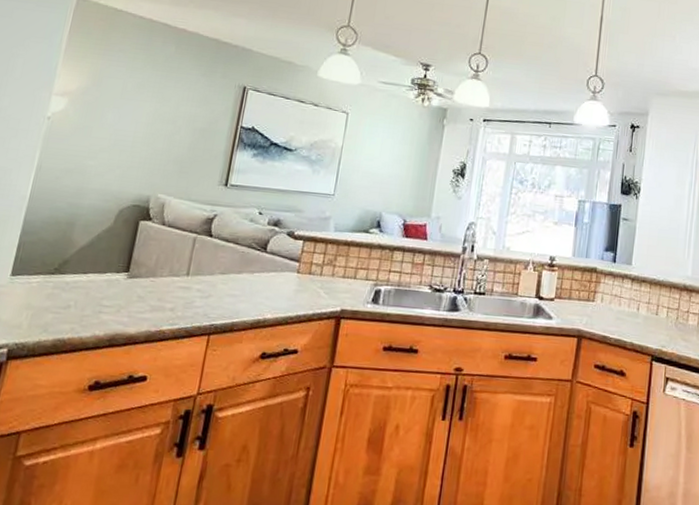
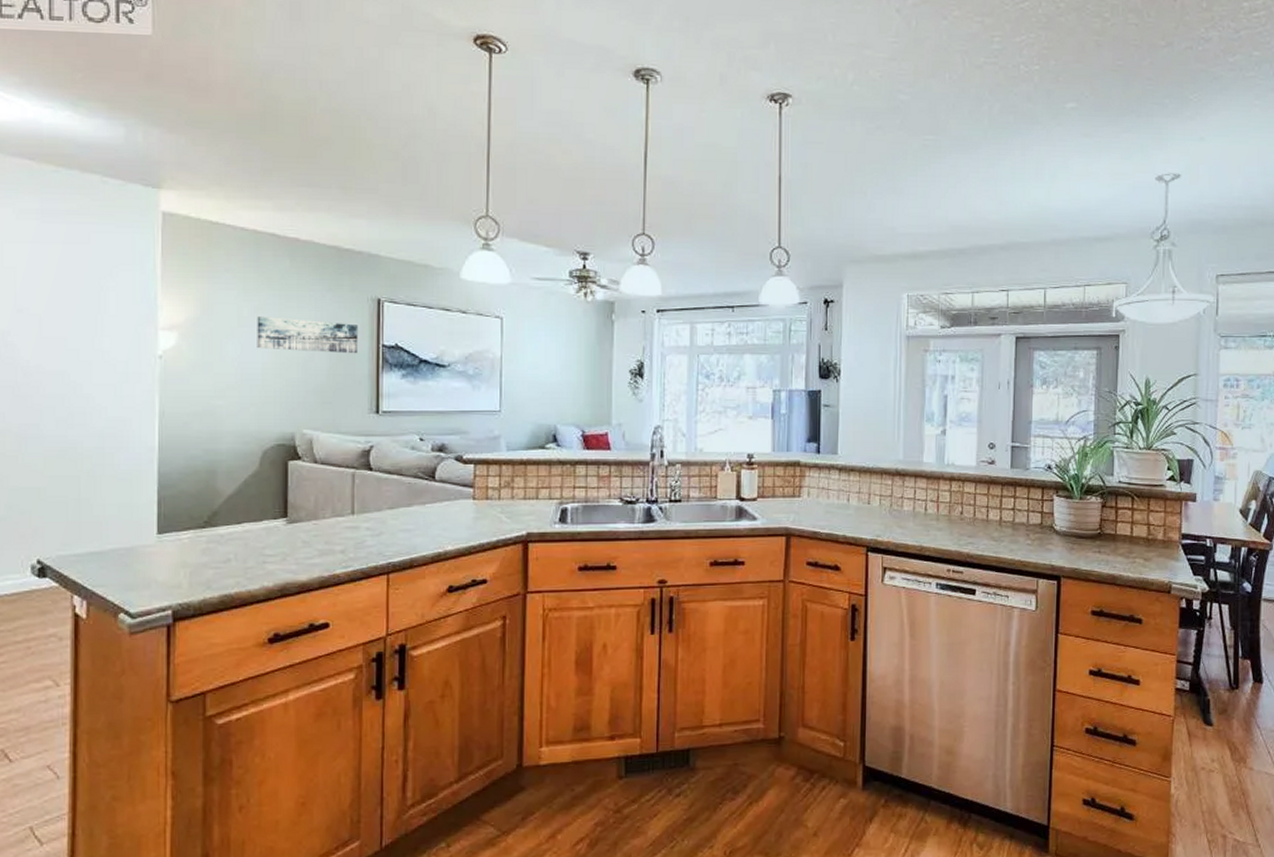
wall art: none [133,91,223,132] -> present [257,316,359,354]

